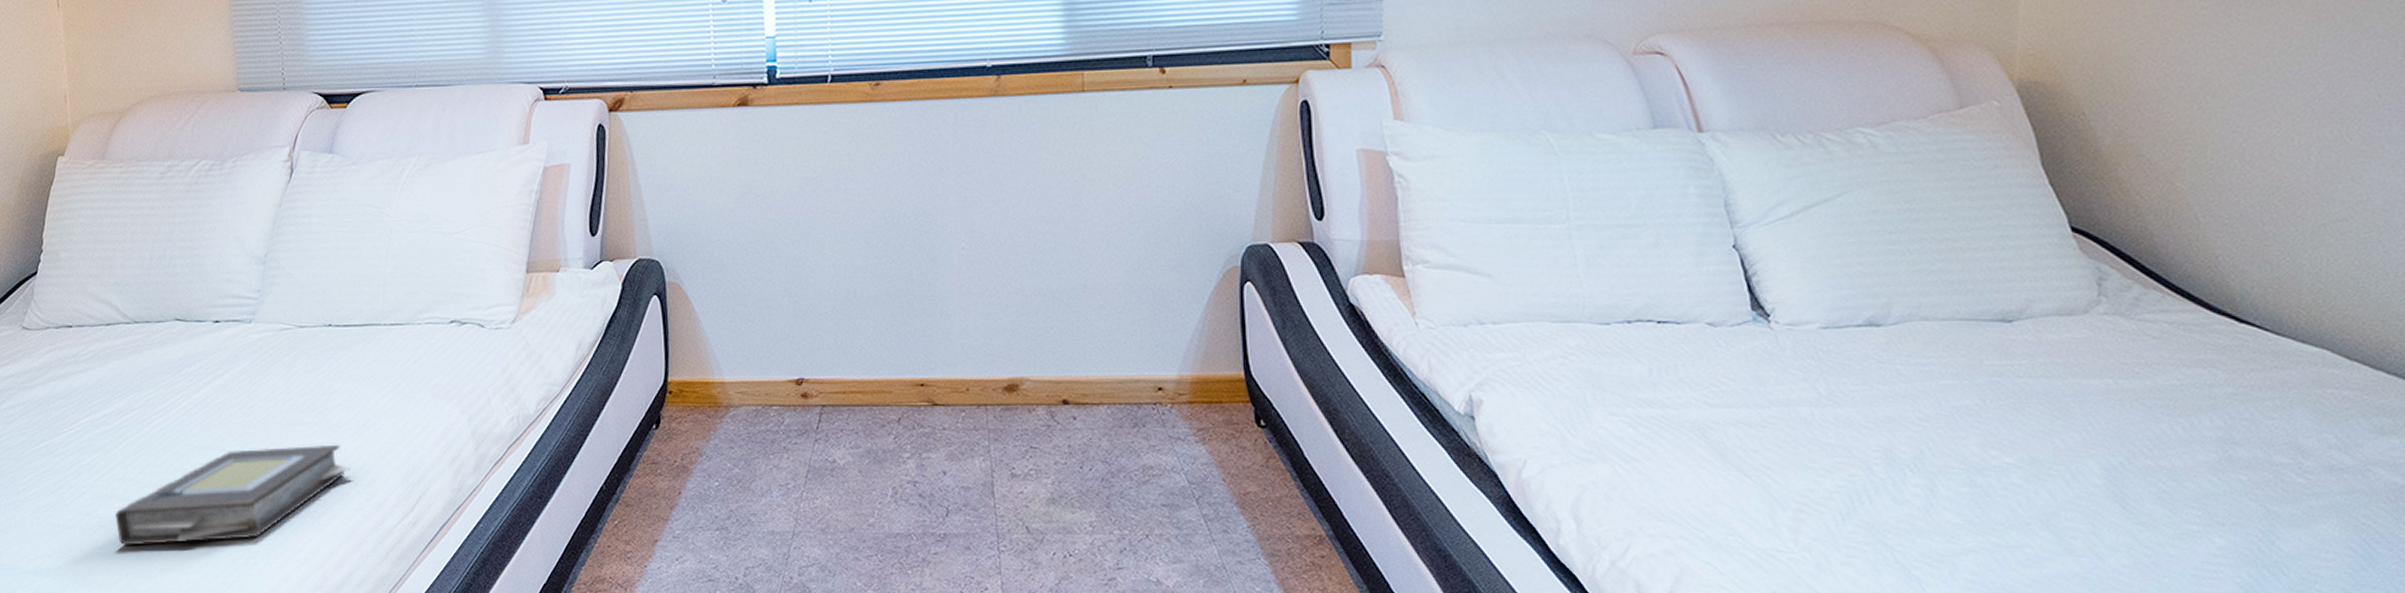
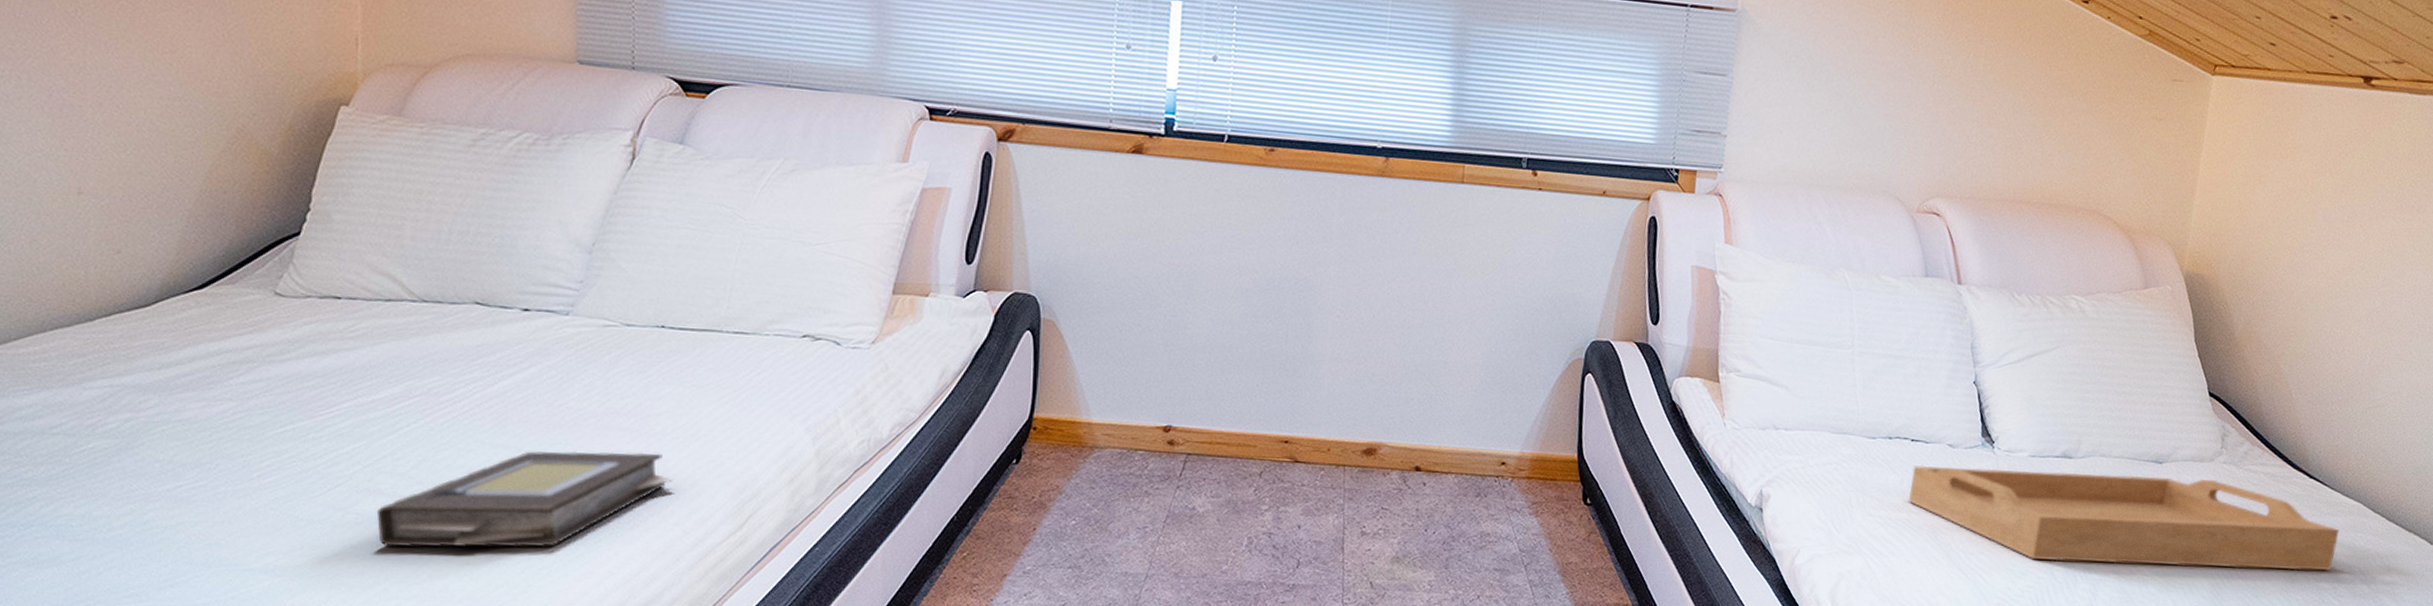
serving tray: none [1662,337,2297,453] -> present [1908,465,2340,571]

